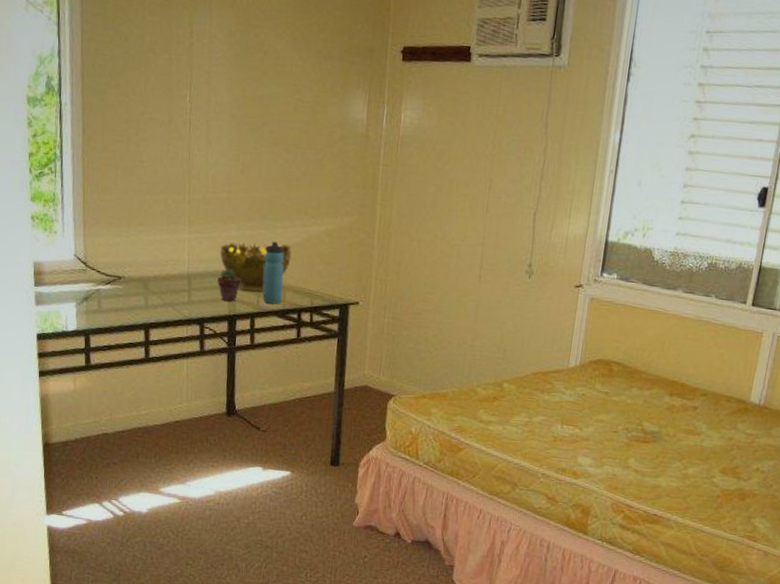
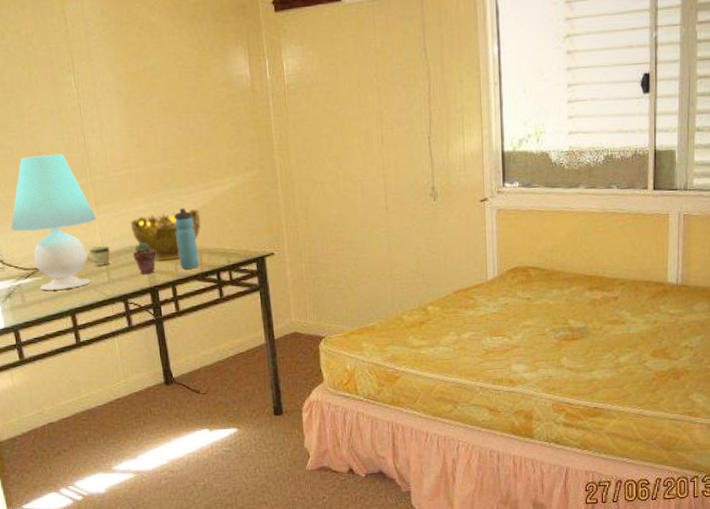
table lamp: none [100,163,188,303] -> present [10,153,97,291]
mug: none [170,264,195,285] -> present [86,245,110,266]

